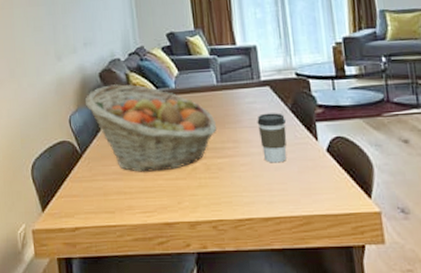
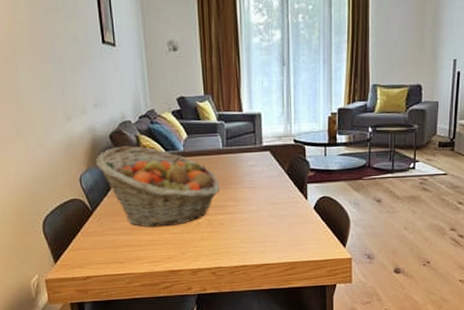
coffee cup: present [257,113,287,163] -> none [256,175,282,219]

